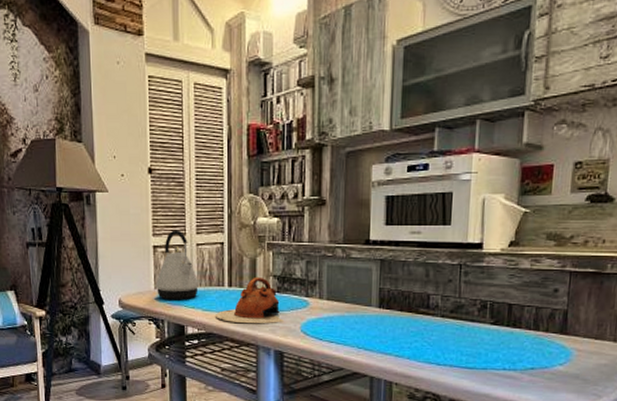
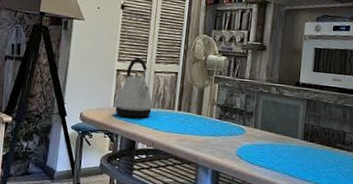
teapot: present [216,276,285,324] -> none [164,104,223,146]

